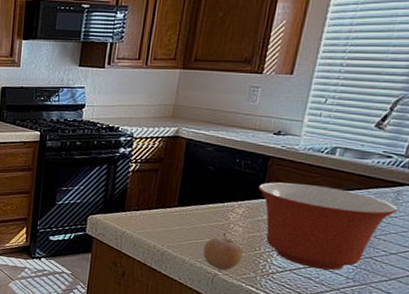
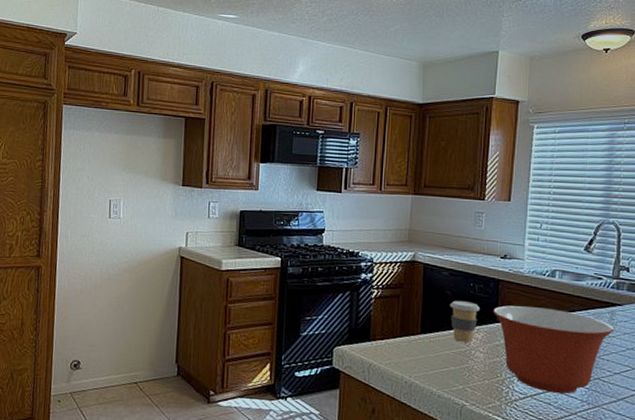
fruit: present [203,232,243,271] -> none [449,359,486,401]
coffee cup: none [211,176,244,217] -> present [450,301,480,342]

